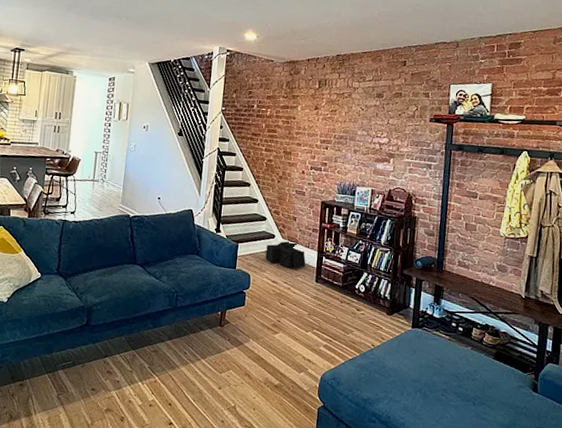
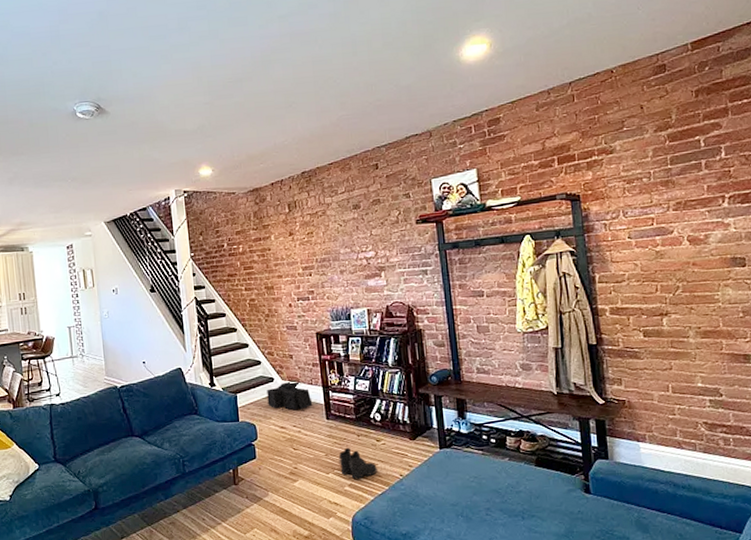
boots: none [319,311,353,342] -> present [338,447,377,479]

